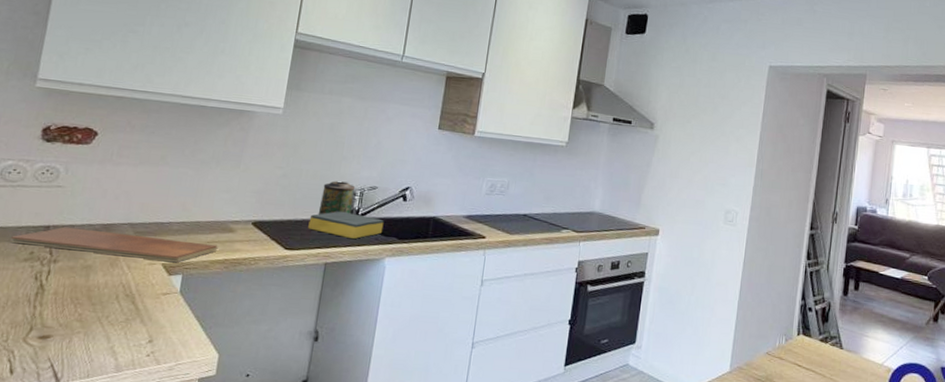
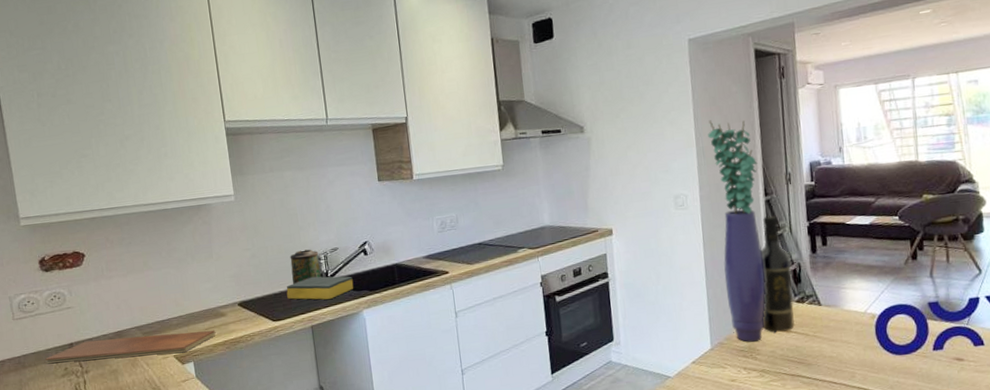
vase: none [754,145,810,373] -> present [708,120,766,342]
wine bottle: none [783,249,823,370] -> present [760,215,796,333]

